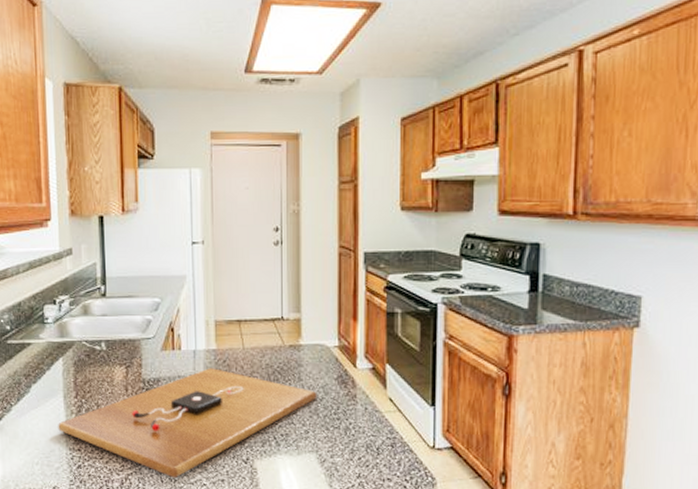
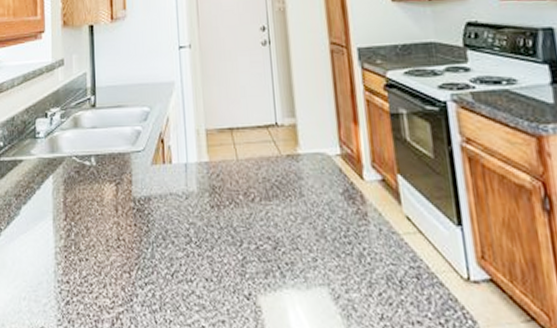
cutting board: present [58,368,317,478] -> none [46,183,323,319]

